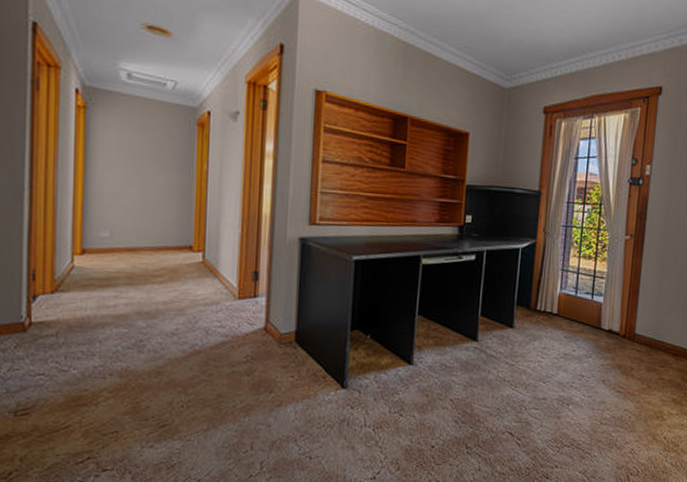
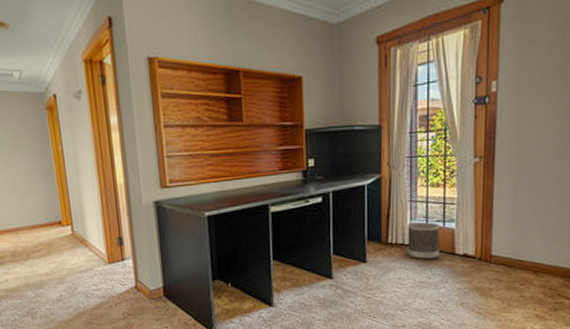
wastebasket: none [555,293,588,331] -> present [408,222,439,259]

